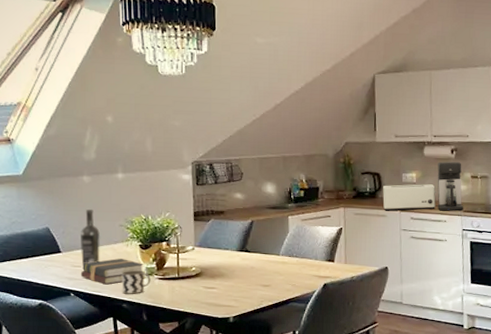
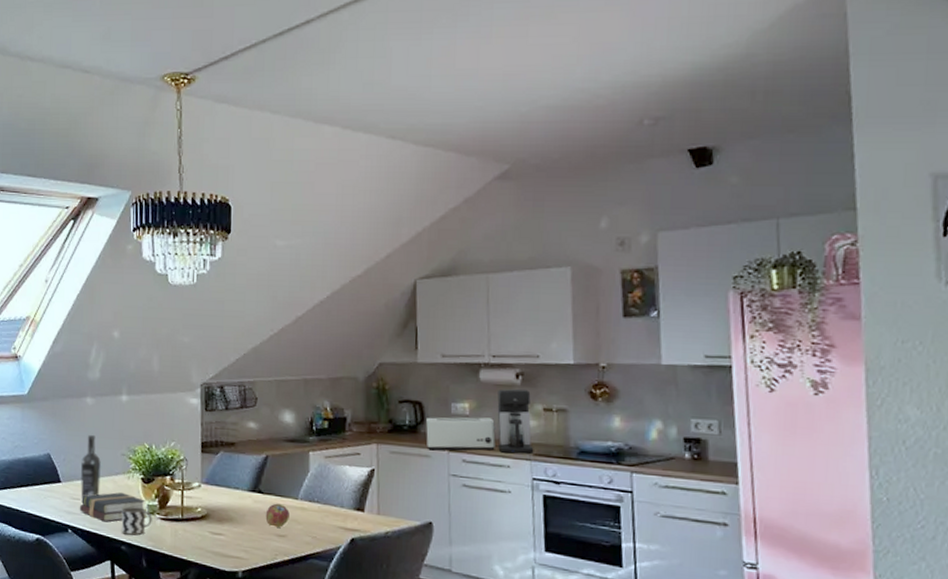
fruit: none [252,259,273,279] -> present [265,503,290,528]

